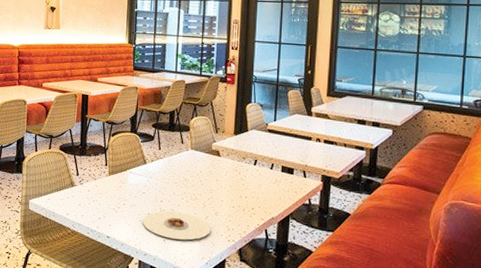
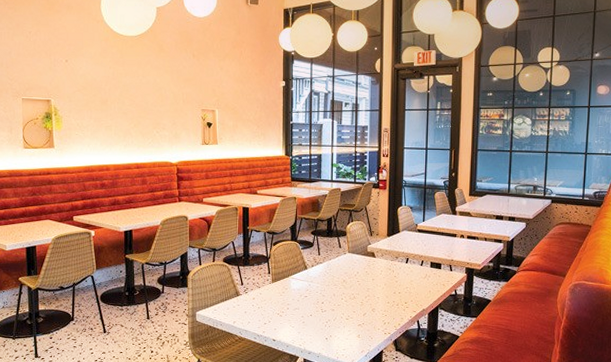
plate: present [142,210,211,240] -> none [306,311,368,337]

